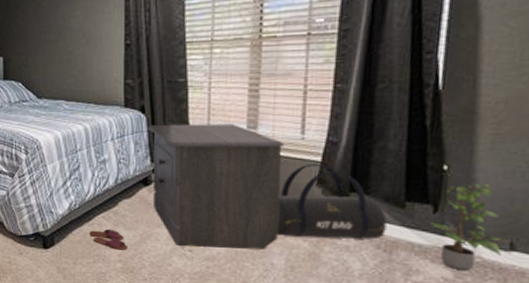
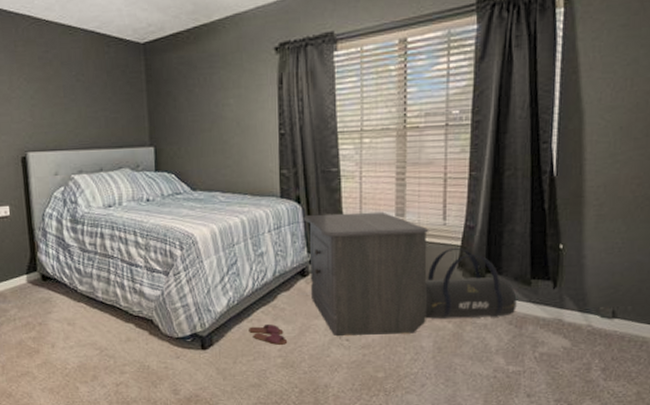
potted plant: present [428,183,503,271] -> none [550,259,607,340]

